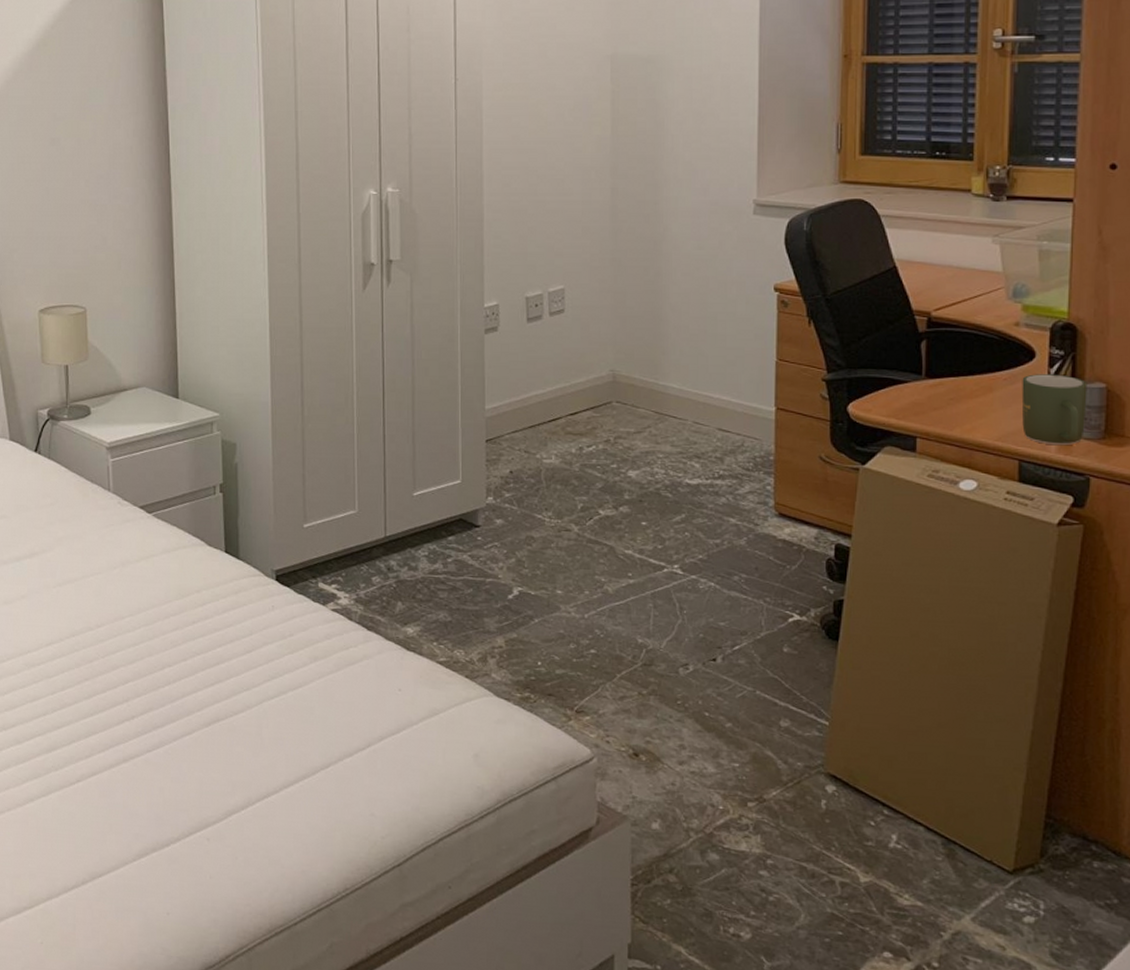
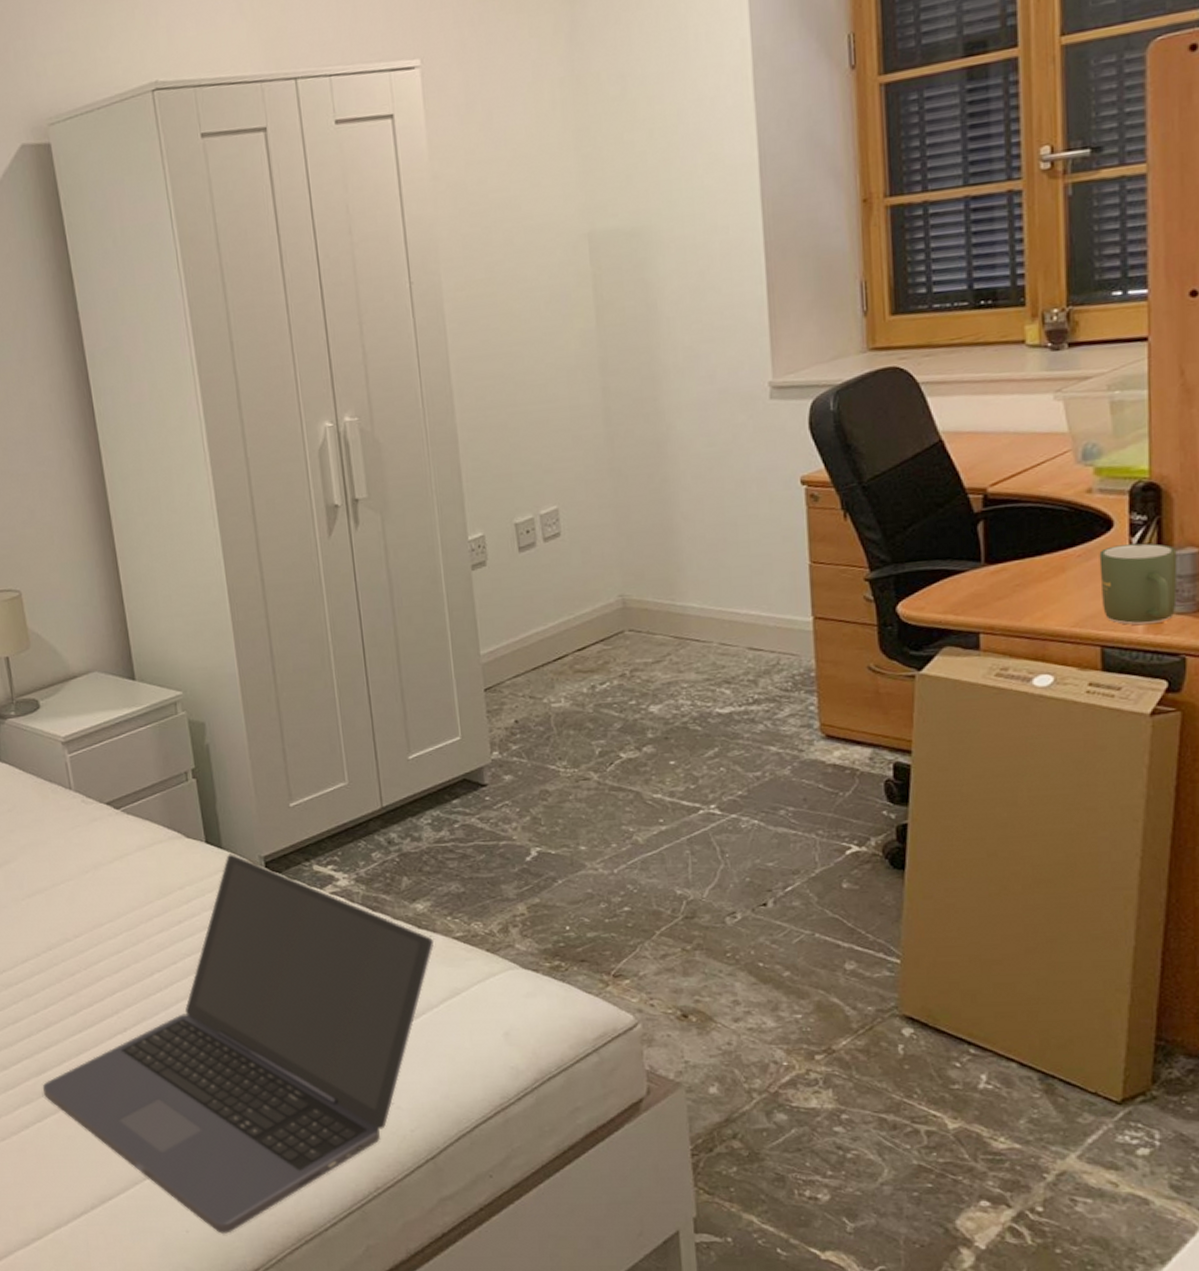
laptop: none [50,564,419,919] -> present [42,853,434,1234]

